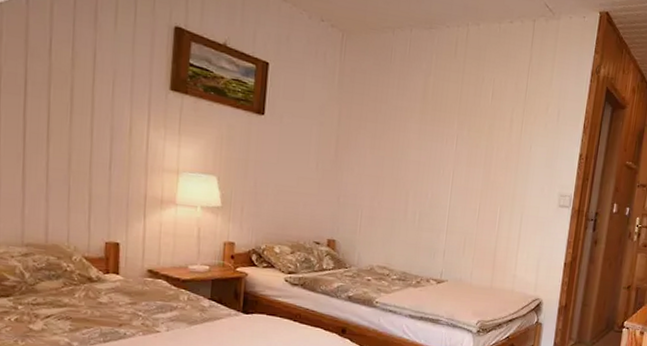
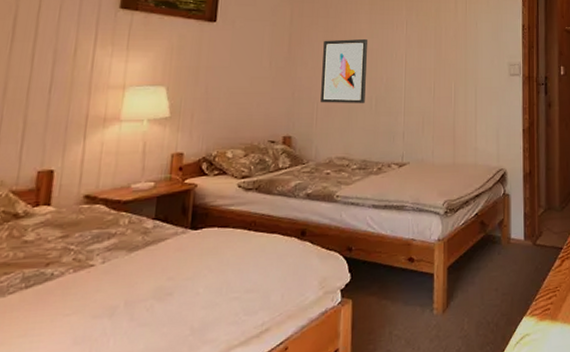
wall art: none [365,147,415,217] -> present [321,38,367,103]

